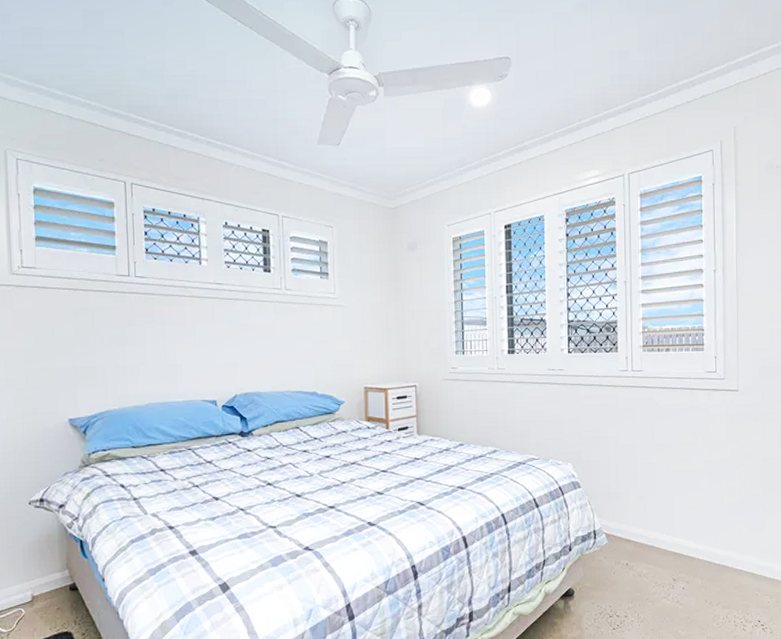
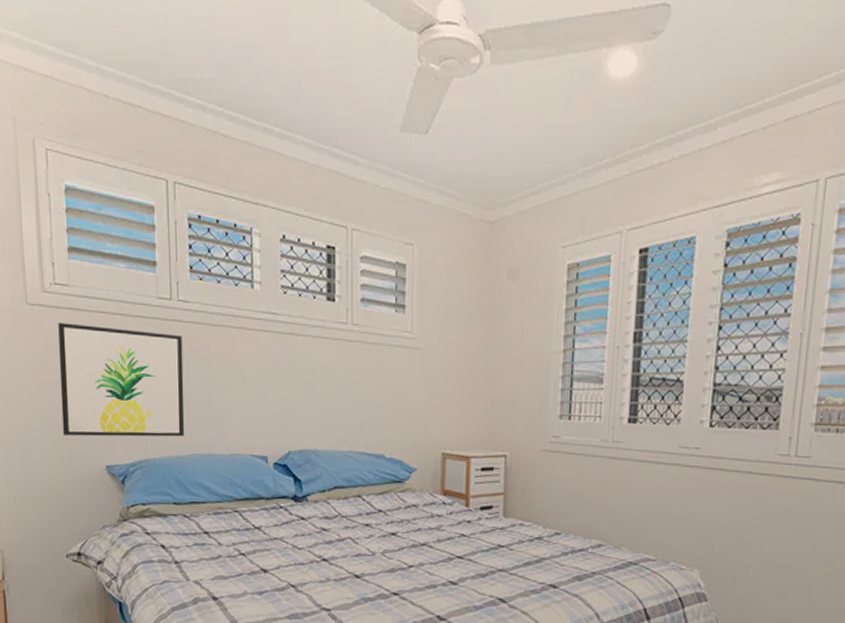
wall art: none [25,299,142,395] -> present [58,323,185,437]

